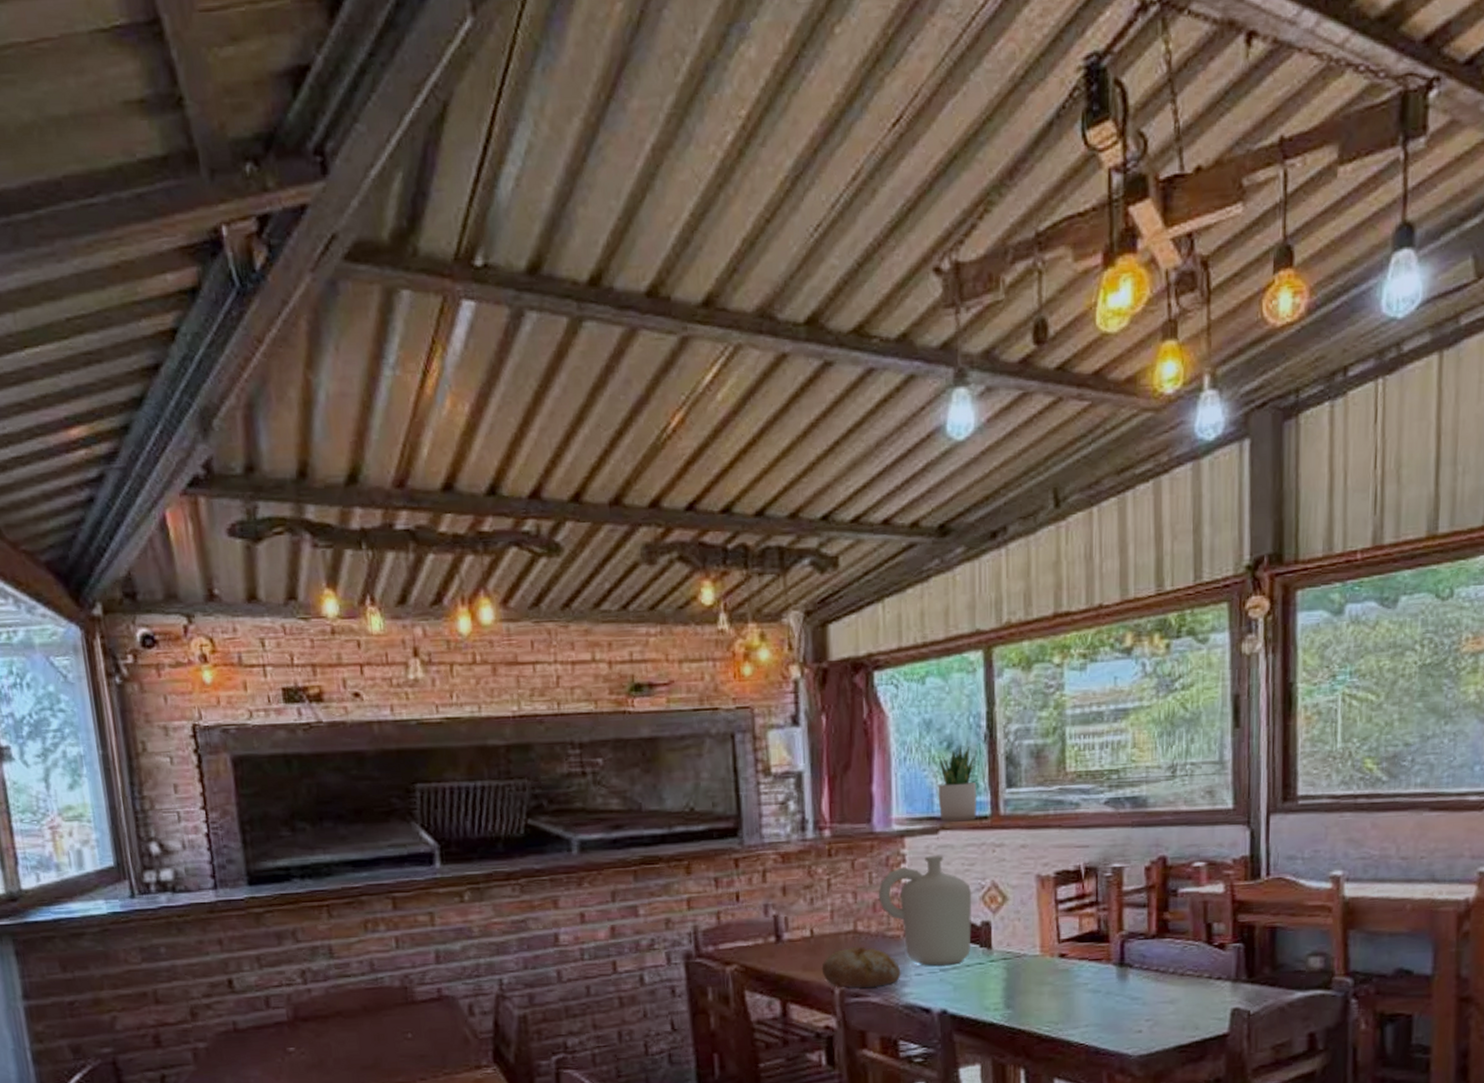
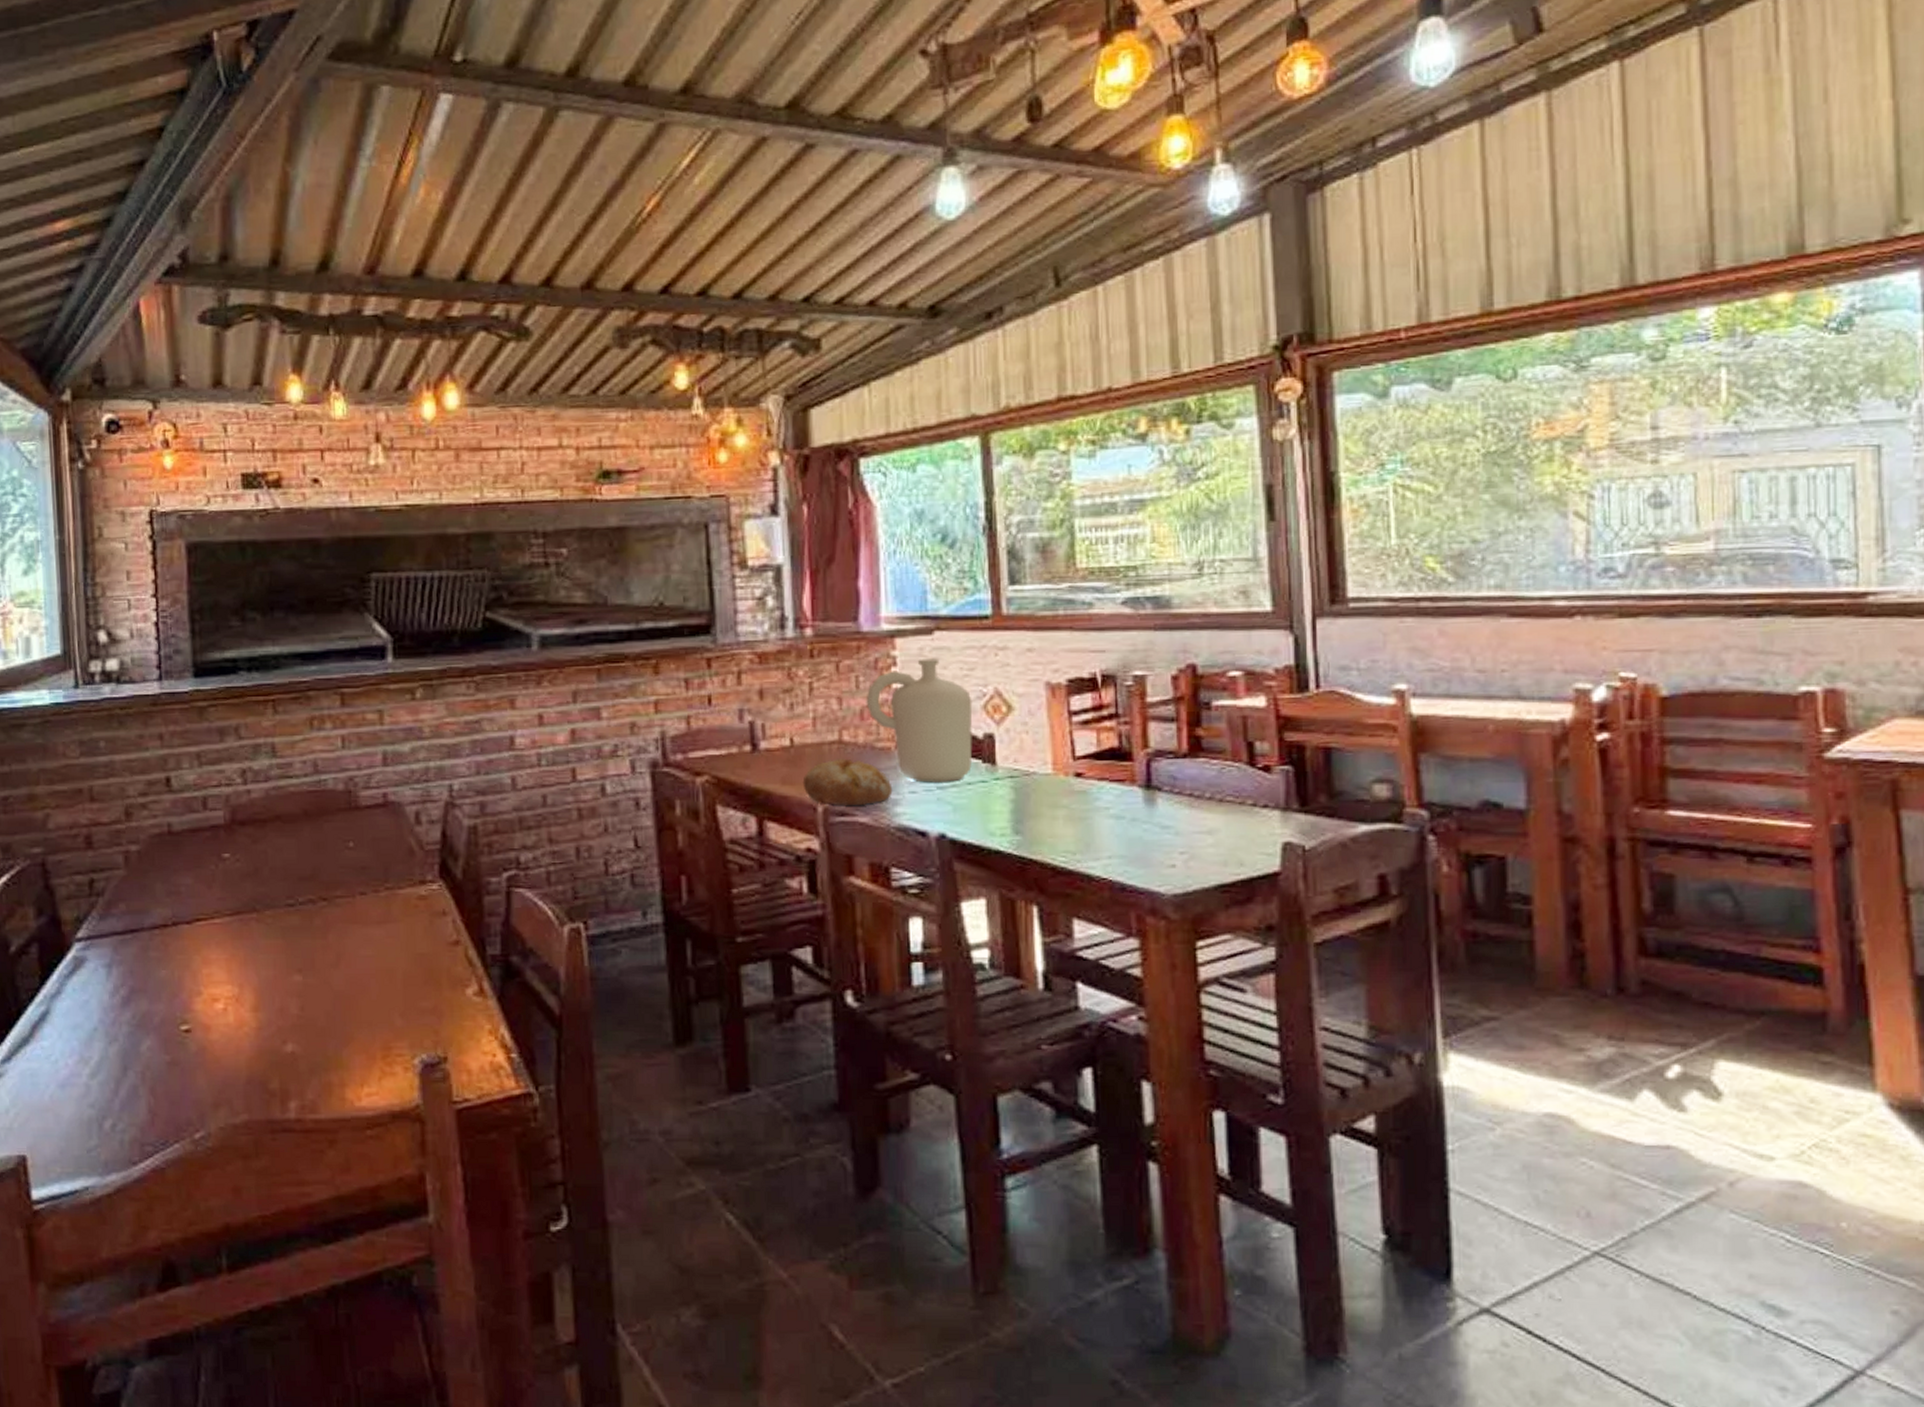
planter: present [938,746,977,822] -> none [931,538,977,622]

